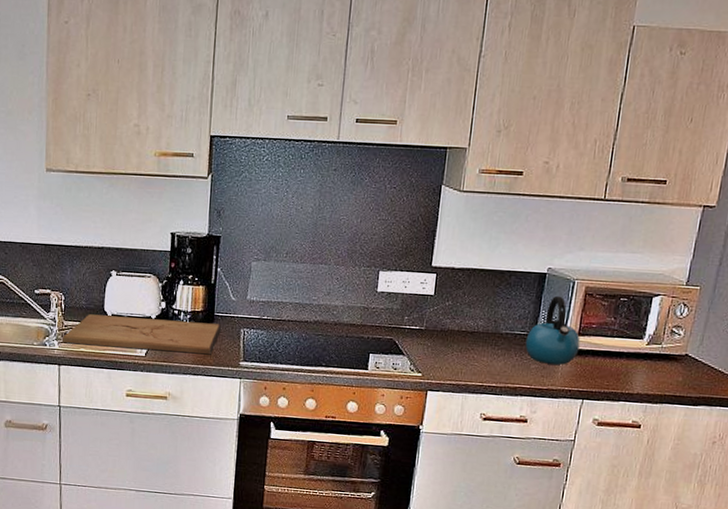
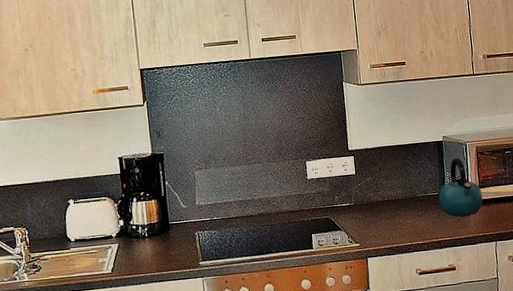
cutting board: present [61,314,221,355] -> none [30,231,178,275]

